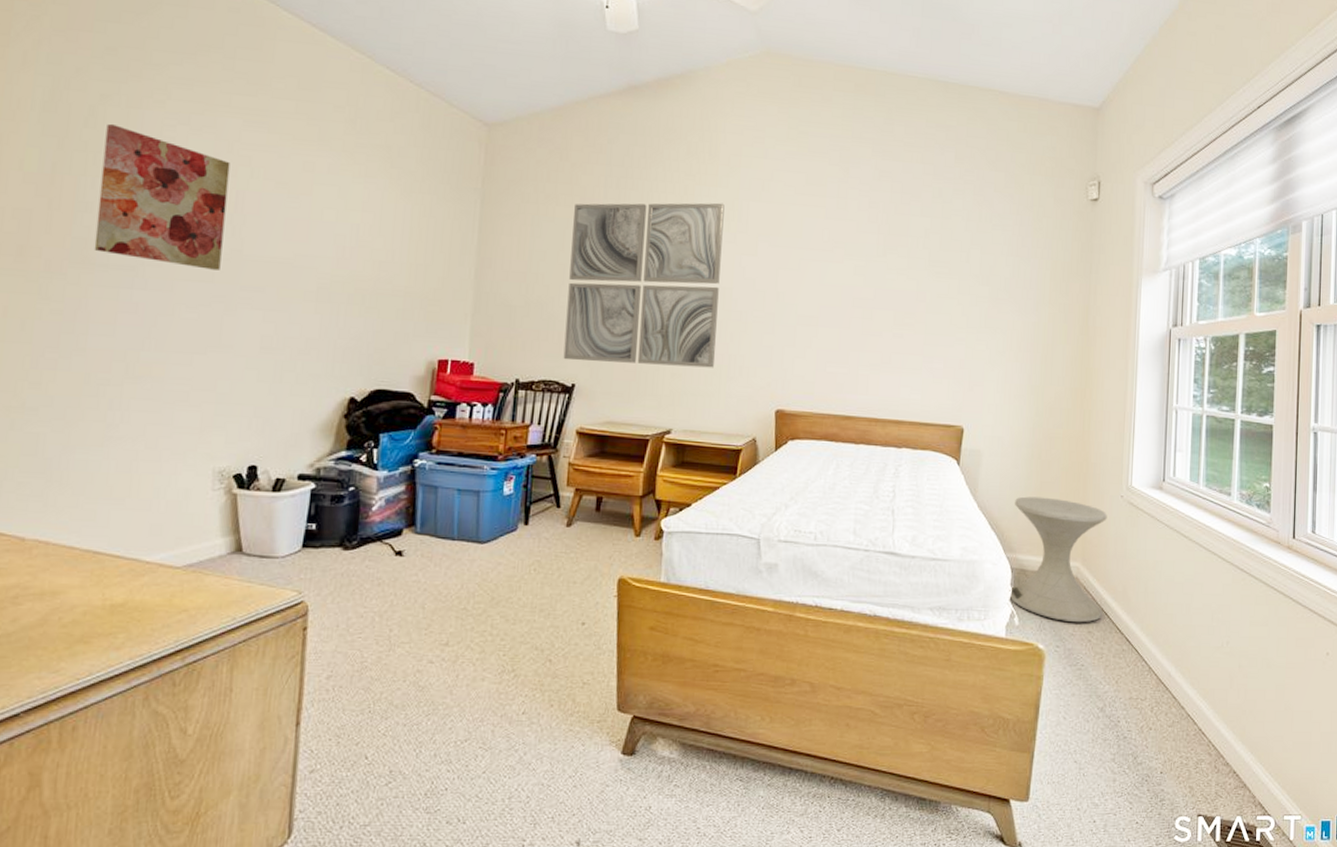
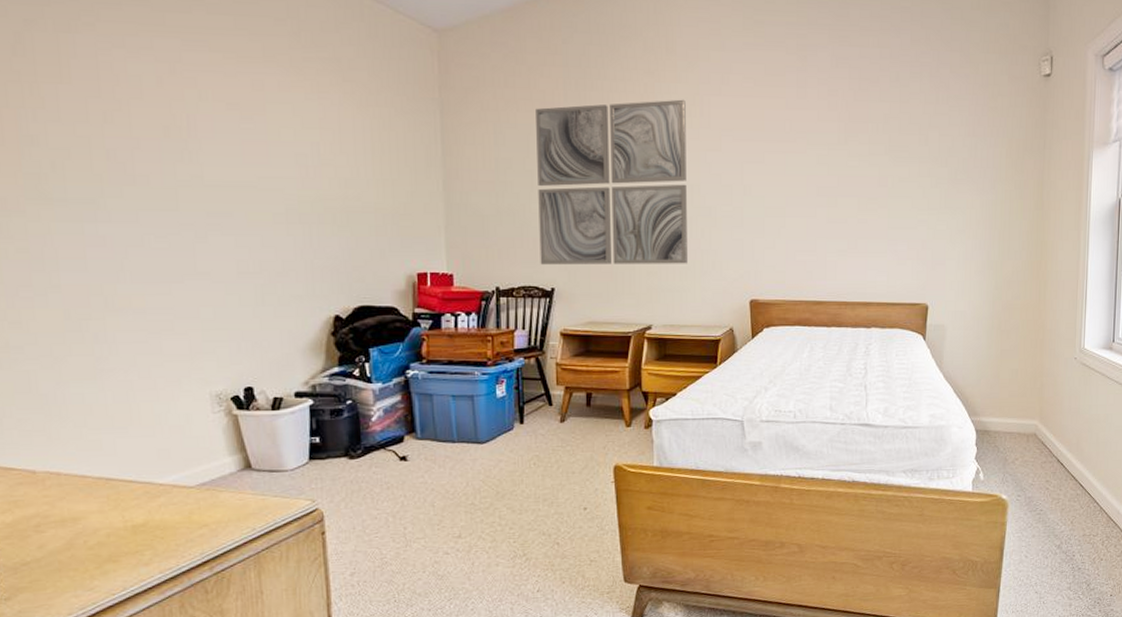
wall art: present [94,123,230,270] -> none [37,50,183,198]
side table: present [1009,496,1107,623] -> none [975,364,1062,474]

